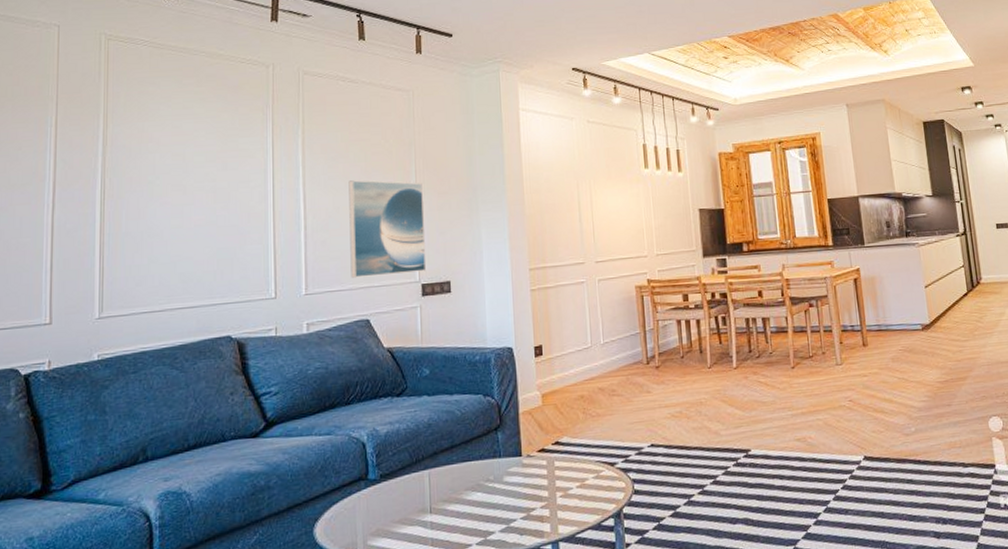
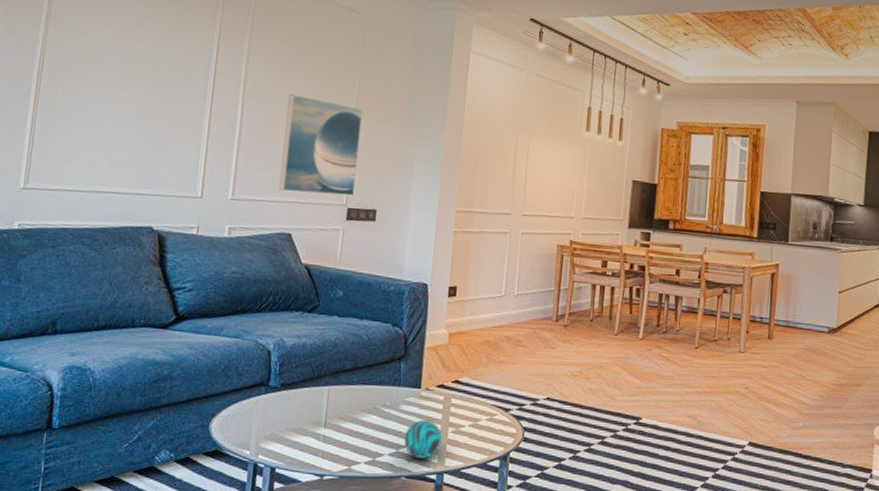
decorative ball: none [513,487,551,530] -> present [404,419,442,459]

